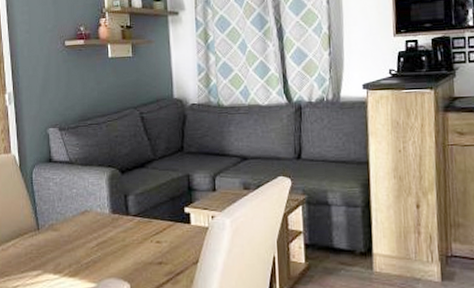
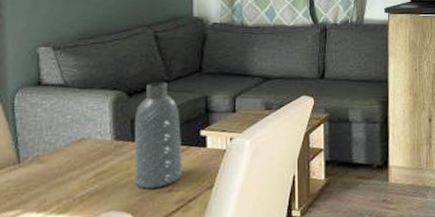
vase: none [128,161,170,260] -> present [134,82,182,189]

